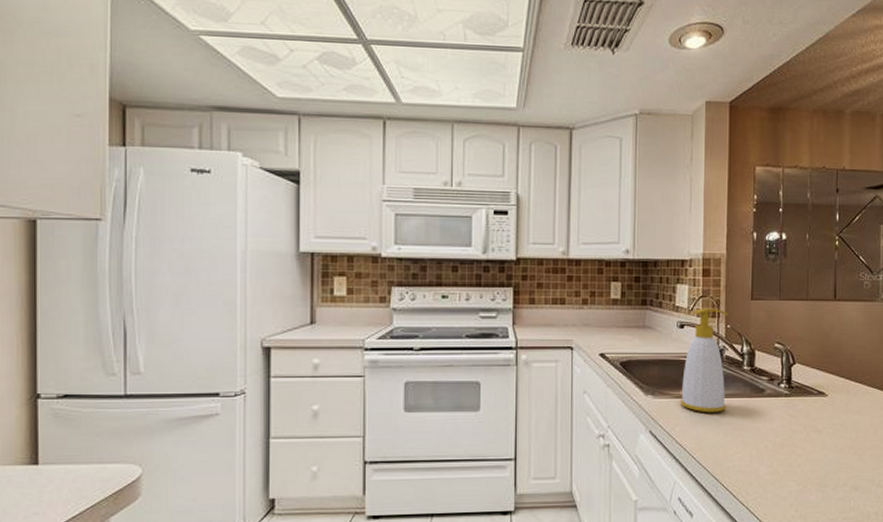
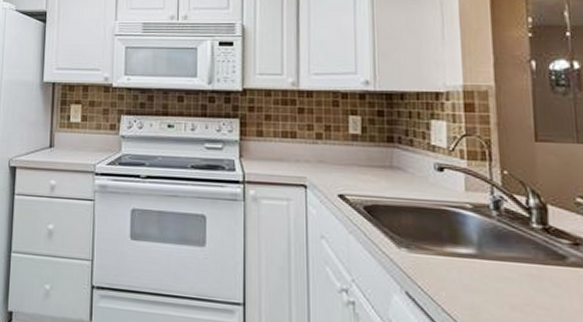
soap bottle: present [681,308,729,413] -> none [445,149,510,280]

